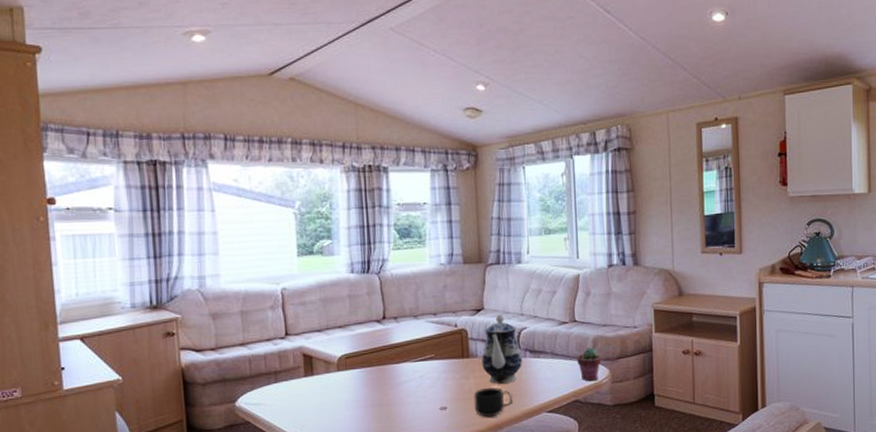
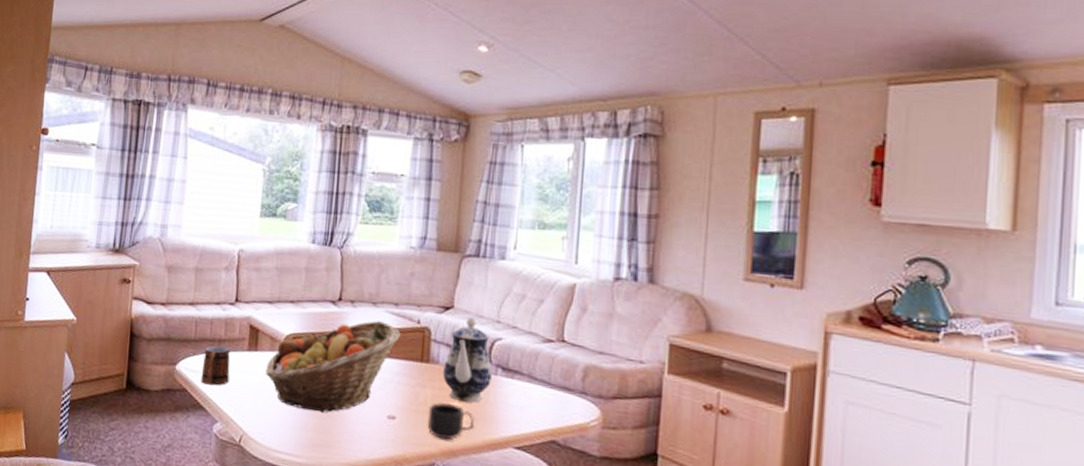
mug: none [262,377,290,414] -> present [200,345,230,386]
fruit basket: none [324,330,443,418] -> present [265,321,402,413]
potted succulent: present [577,347,601,382] -> none [560,377,592,421]

